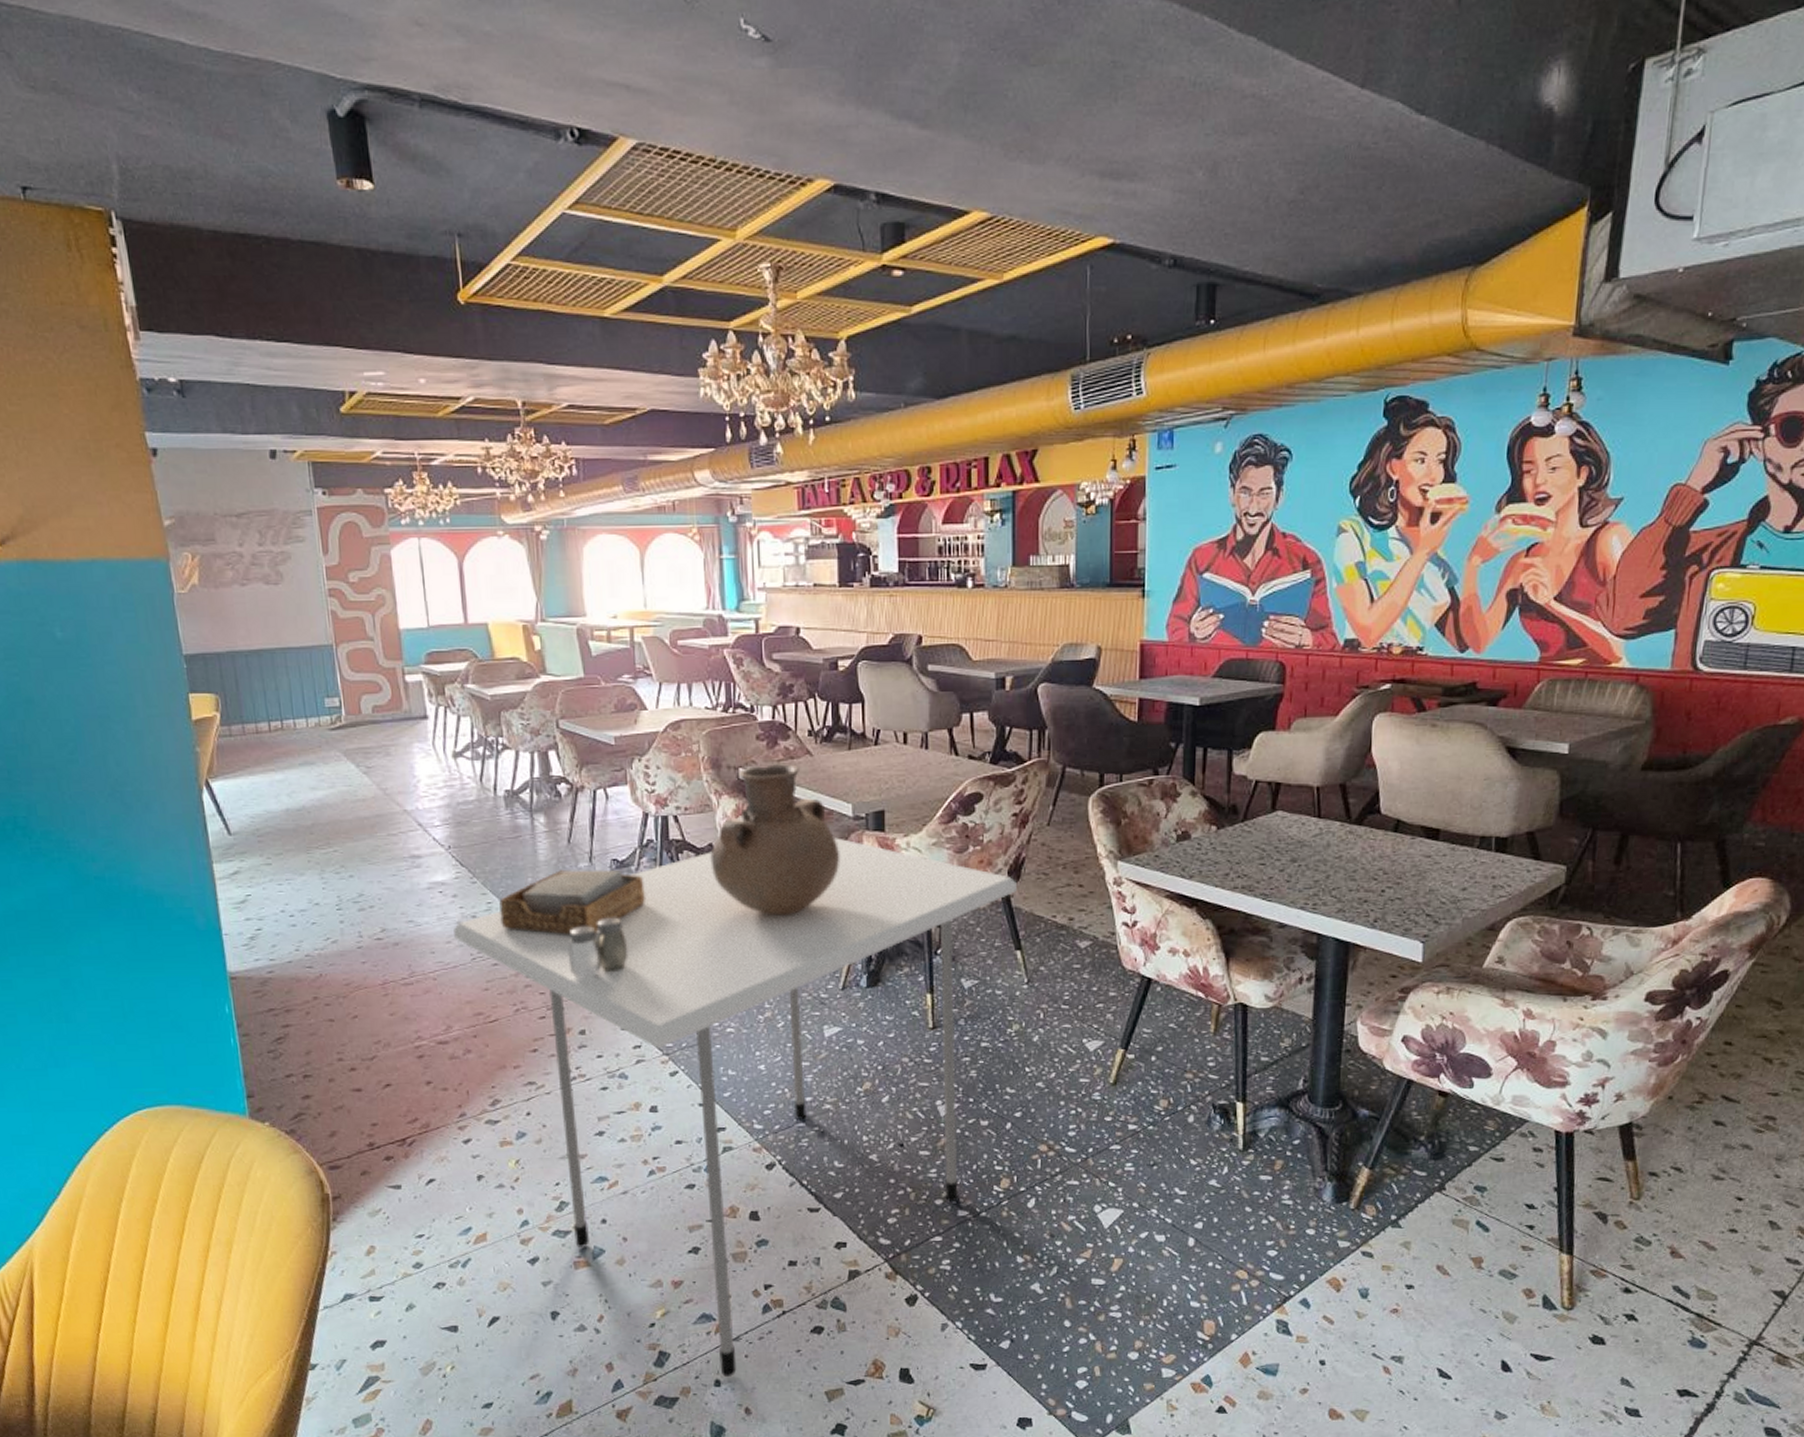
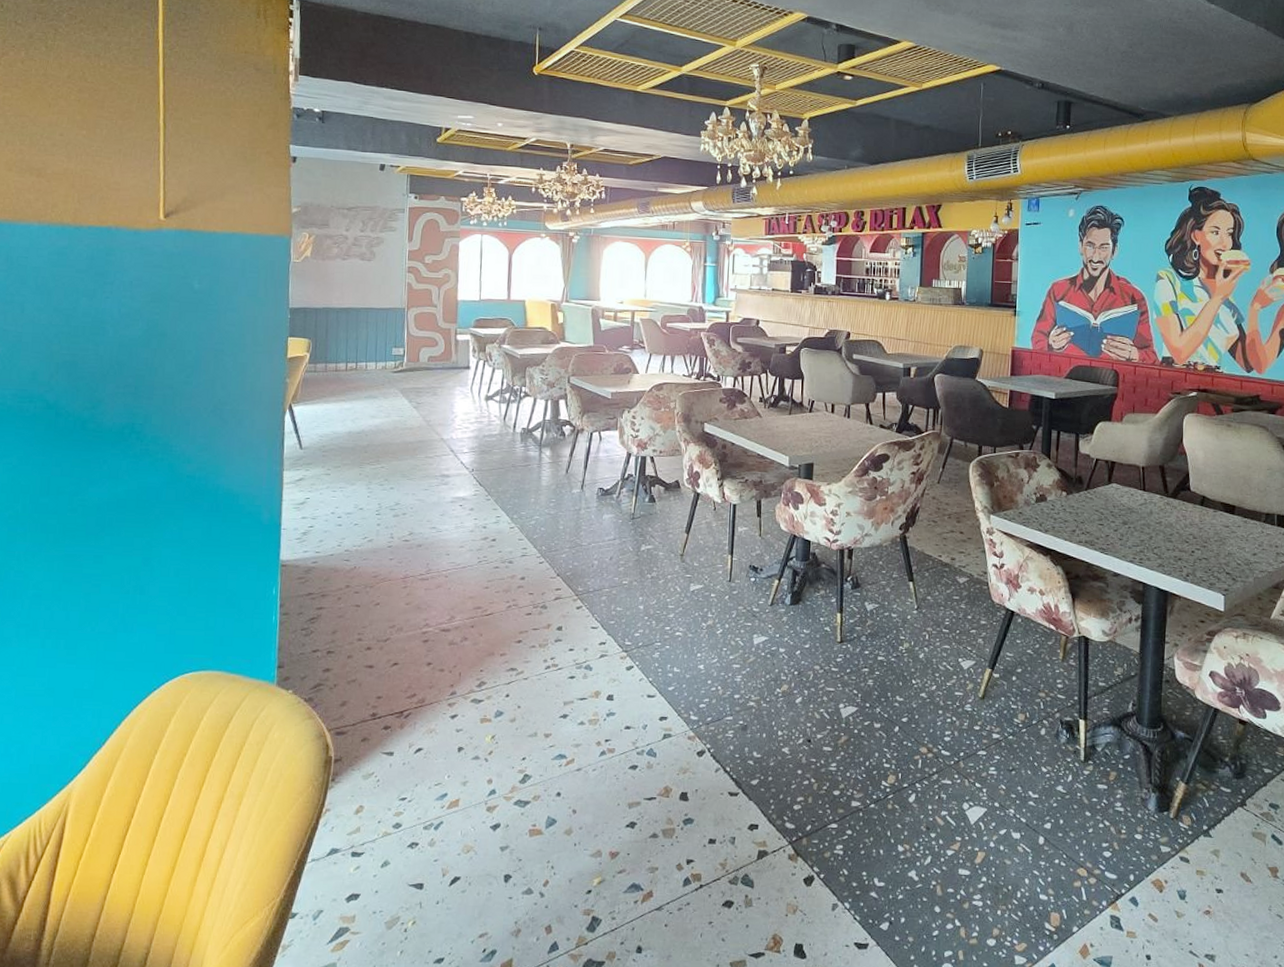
dining table: present [454,837,1016,1377] -> none [467,482,912,944]
napkin holder: present [499,869,645,935] -> none [505,494,622,548]
salt and pepper shaker: present [569,917,628,983] -> none [556,534,604,587]
vase: present [710,764,840,916] -> none [676,422,777,542]

